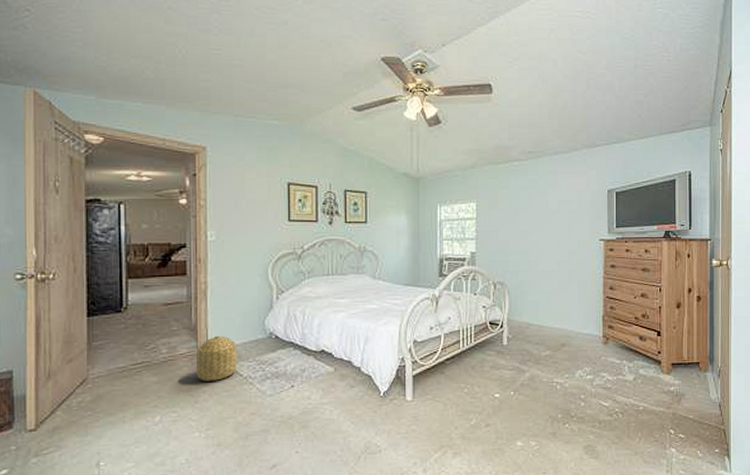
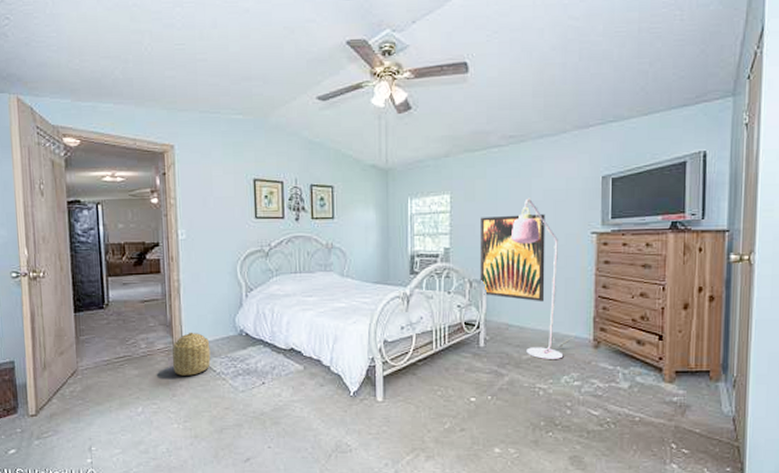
wall art: none [503,222,561,303] -> present [479,214,546,302]
floor lamp: none [531,207,588,356] -> present [512,198,577,360]

